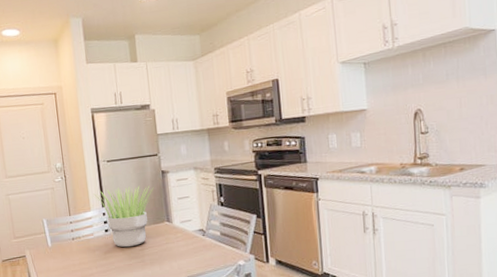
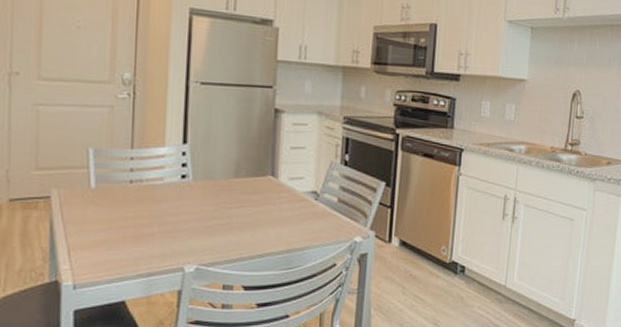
potted plant: present [93,185,154,248] -> none [172,120,261,203]

